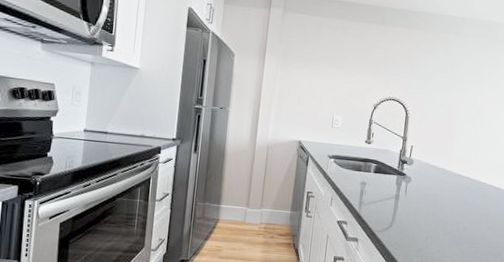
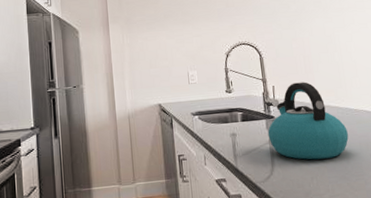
kettle: none [395,146,472,223] -> present [267,82,349,160]

